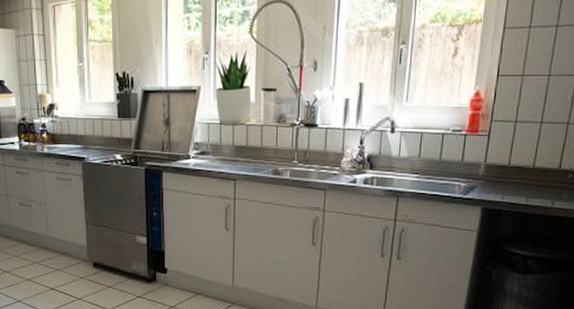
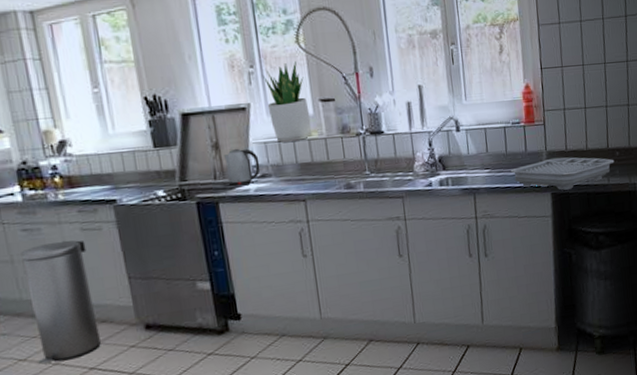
pedal bin: none [14,185,60,279] -> present [21,240,101,365]
kettle: none [172,126,201,158] -> present [224,148,261,186]
dish rack: none [441,171,565,207] -> present [510,157,614,191]

